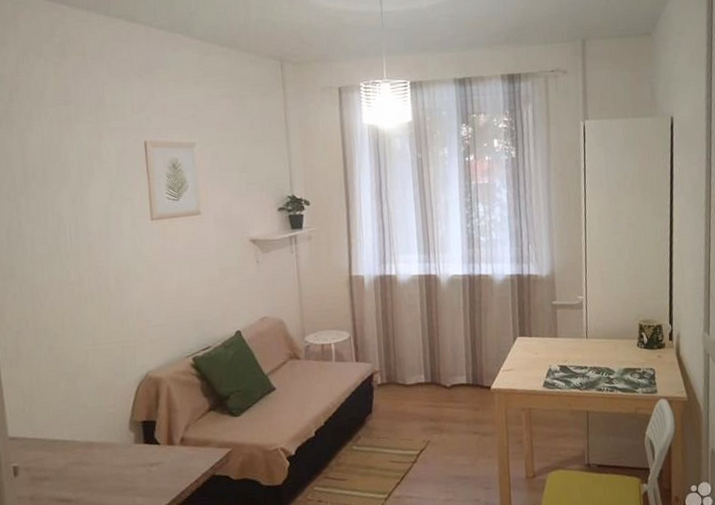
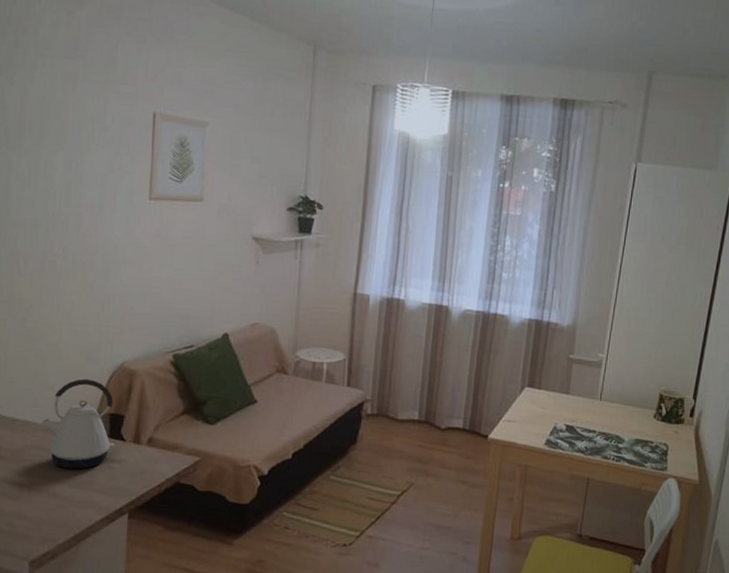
kettle: none [79,392,151,479] -> present [41,378,116,469]

